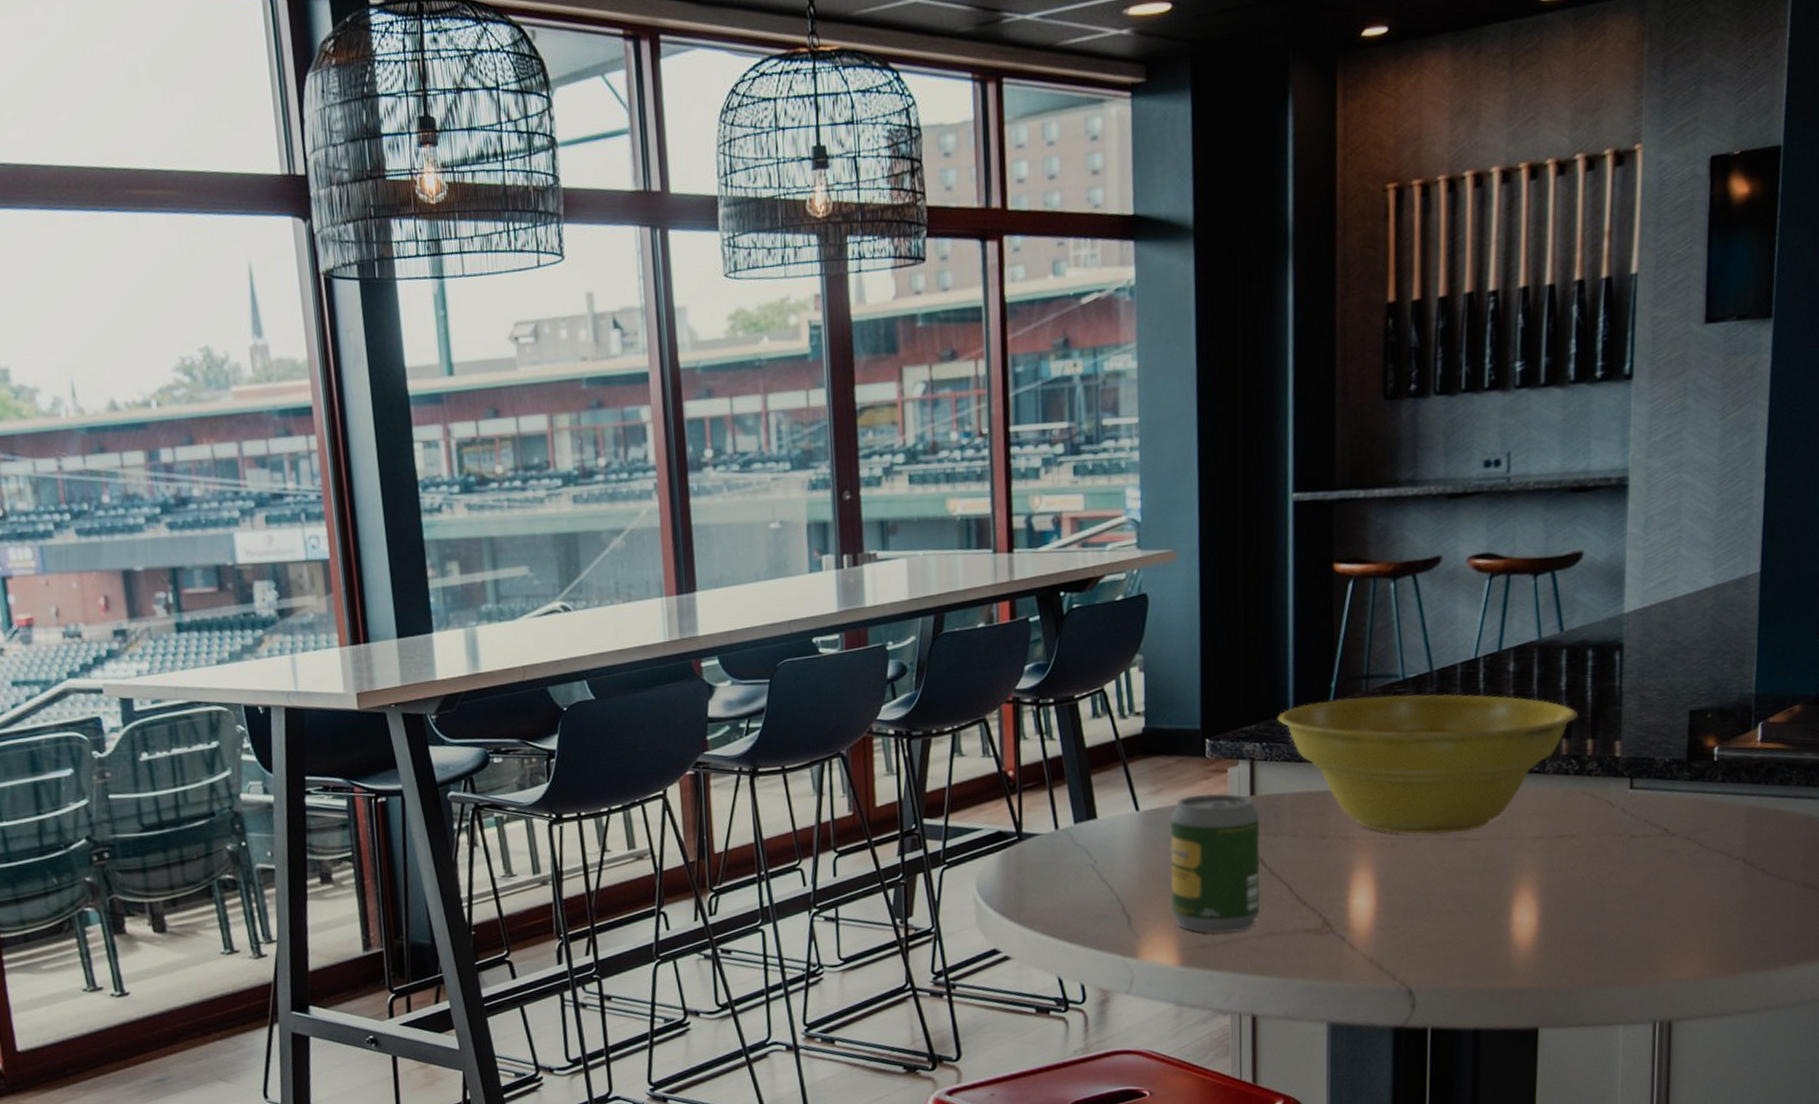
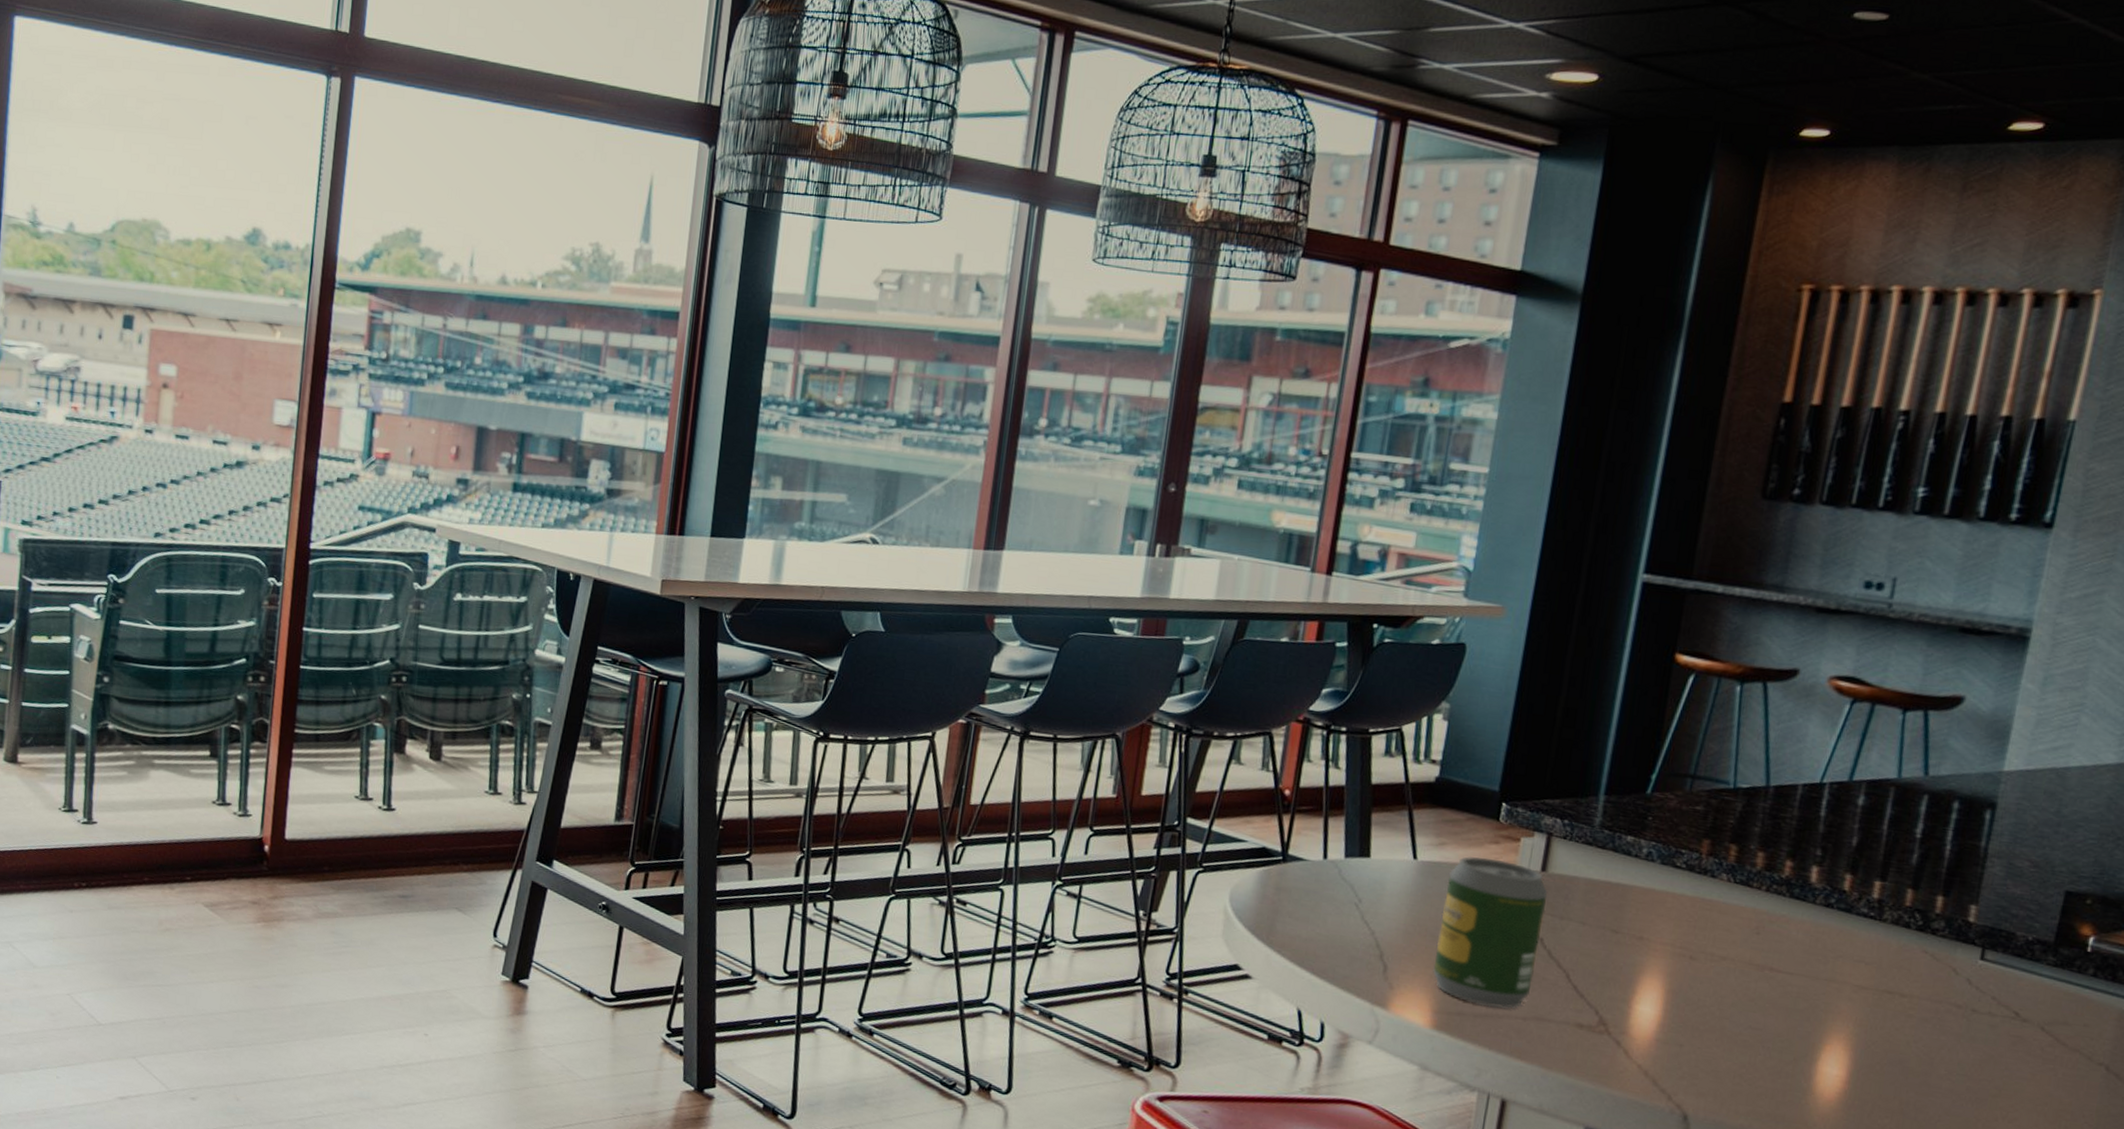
planter bowl: present [1278,694,1578,835] -> none [1585,790,1932,963]

